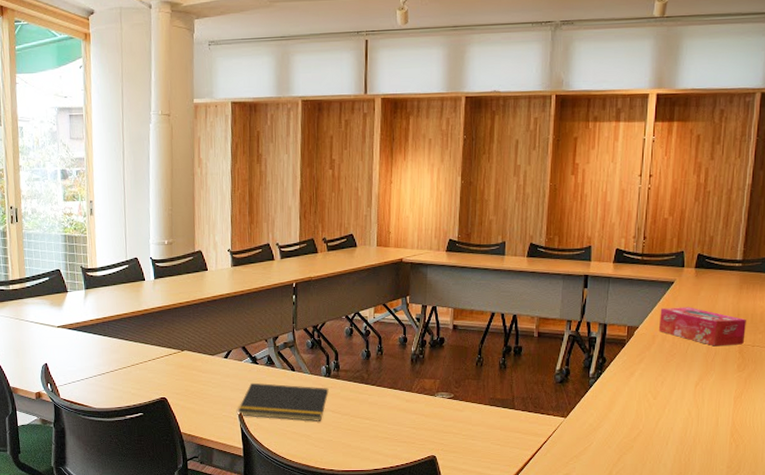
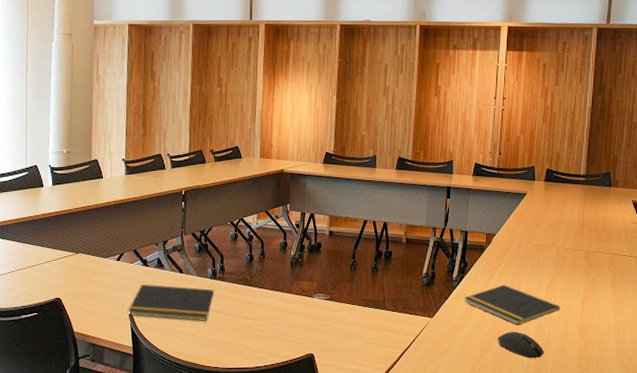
notepad: none [601,382,710,425] -> present [464,285,560,325]
computer mouse: none [637,432,690,461] -> present [497,331,544,358]
tissue box: present [658,307,746,347] -> none [513,216,590,253]

